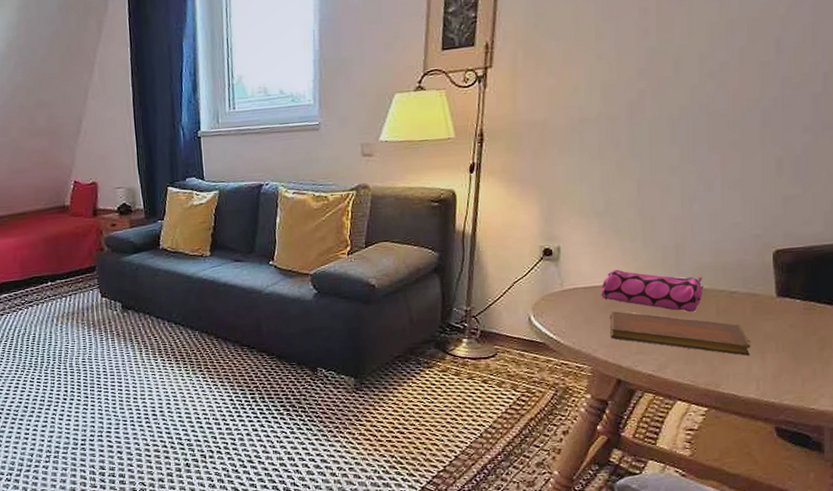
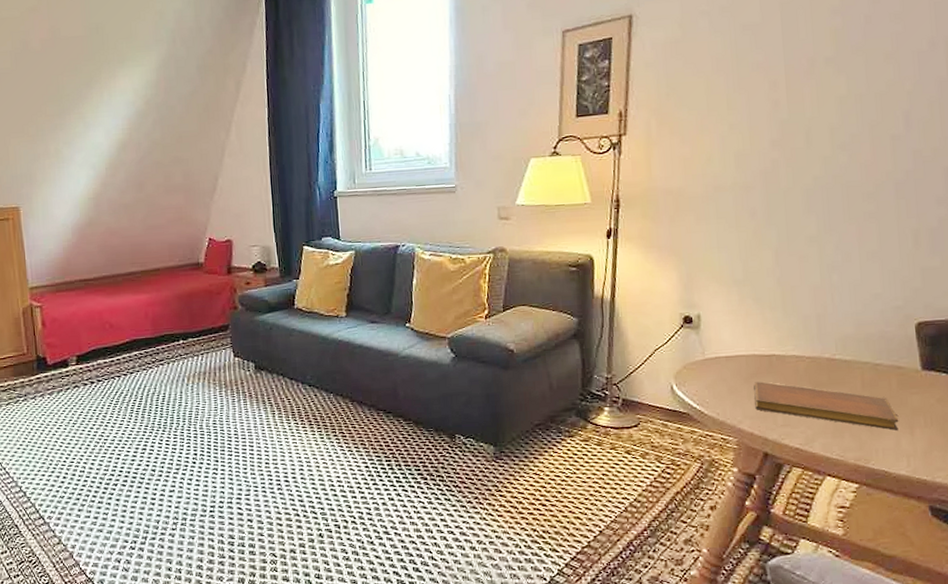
pencil case: present [601,269,704,313] -> none [743,338,848,385]

